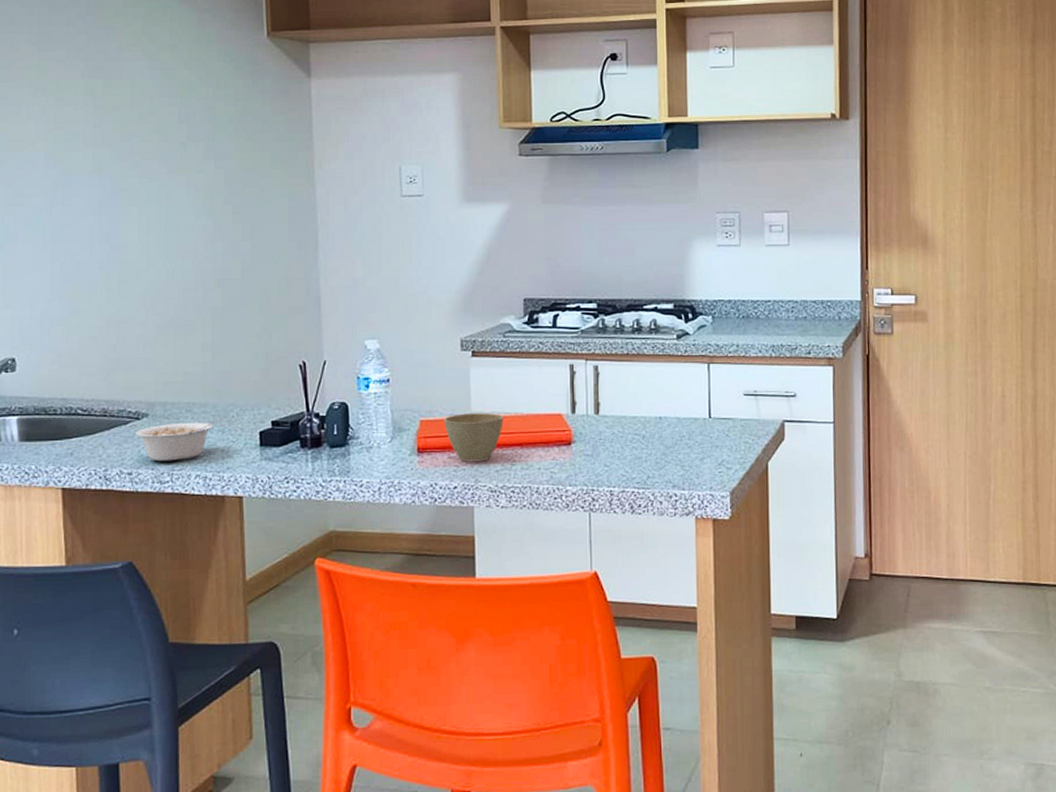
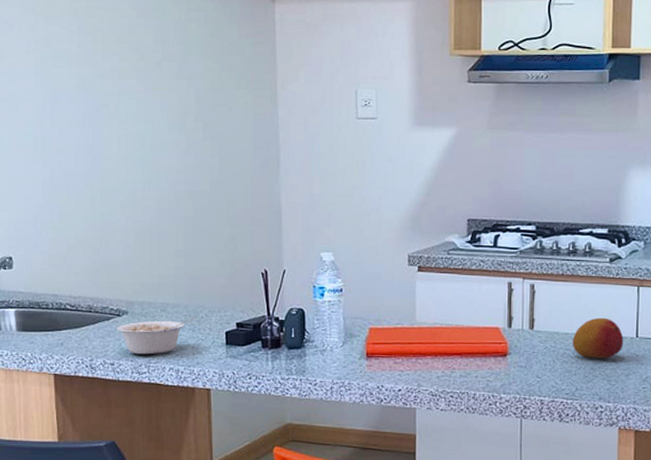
cup: present [444,413,503,462] -> none [391,323,445,368]
fruit: none [642,398,696,443] -> present [573,317,624,359]

